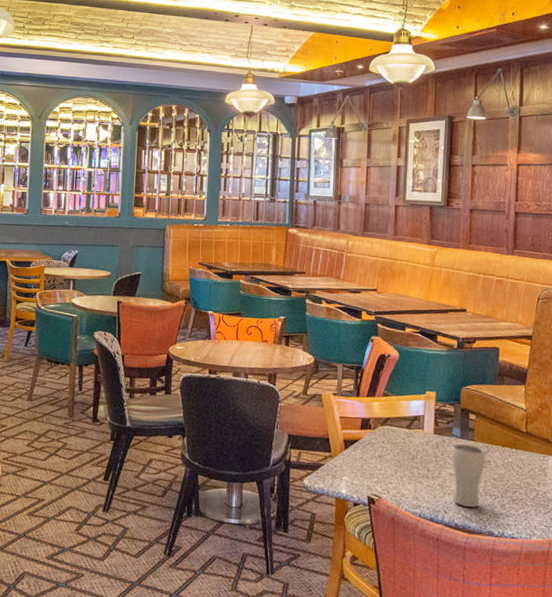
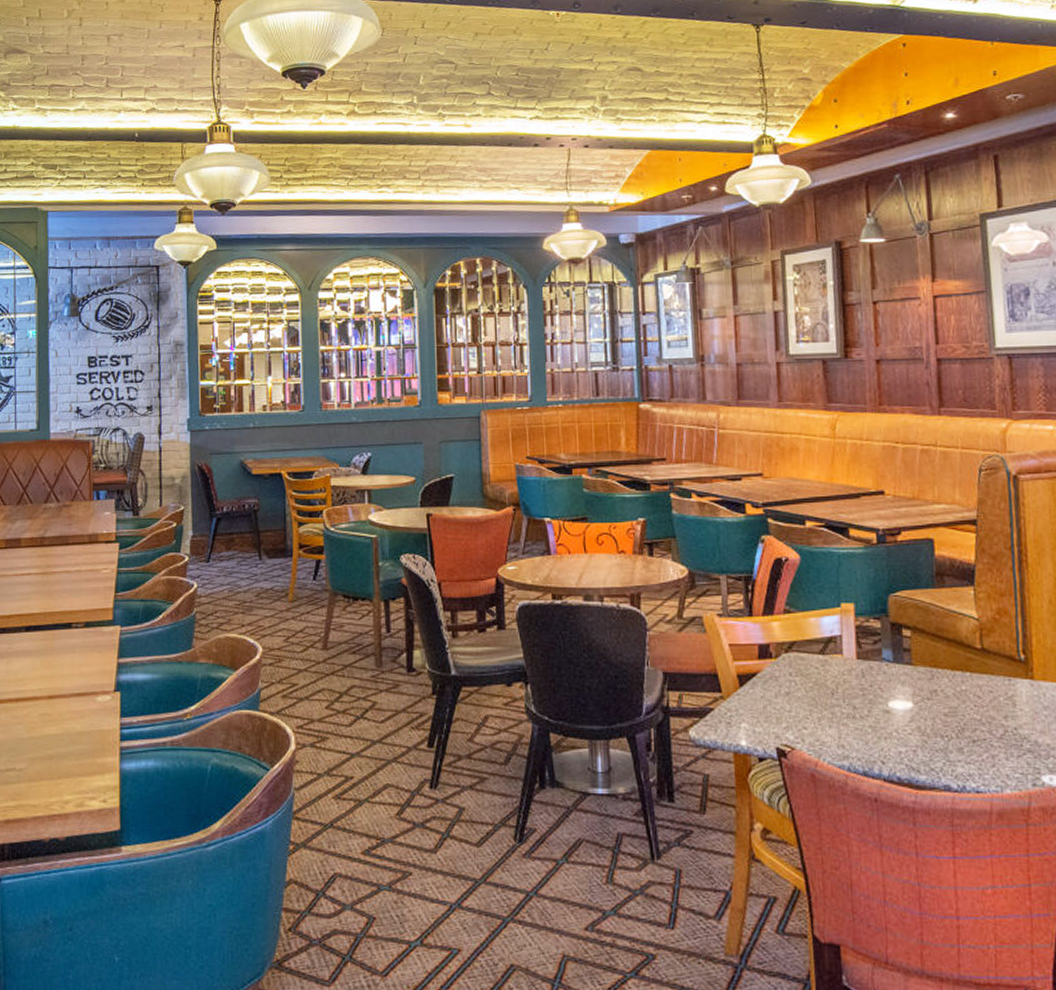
drinking glass: present [451,443,486,507] -> none [882,669,931,754]

